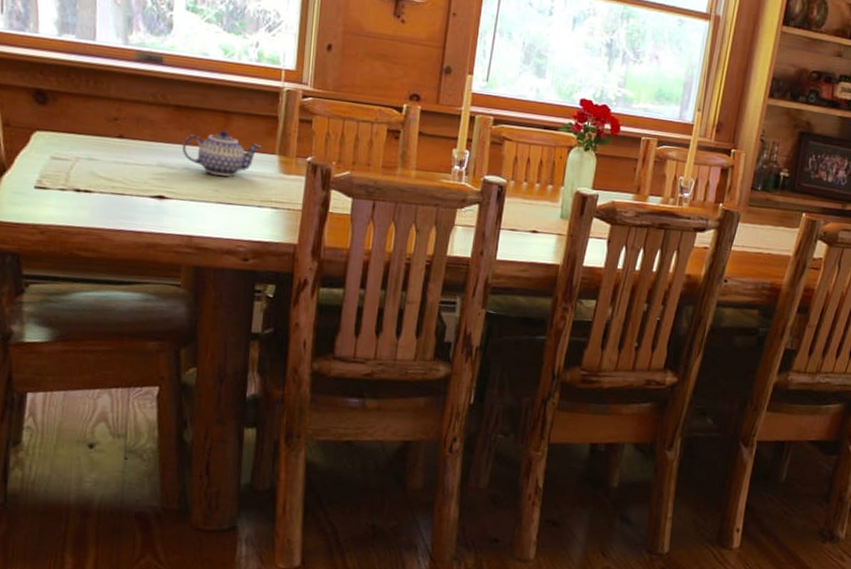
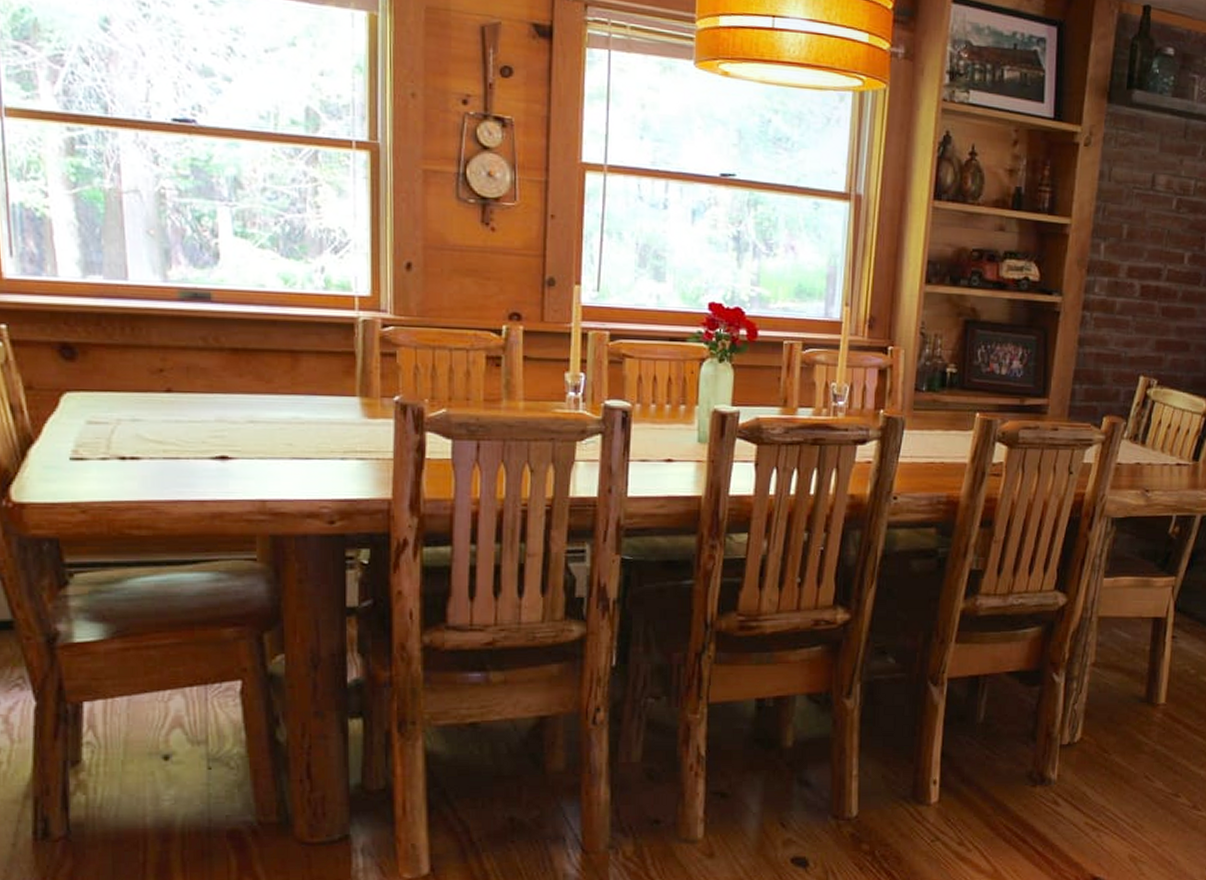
teapot: present [182,129,262,178] -> none [244,372,339,428]

